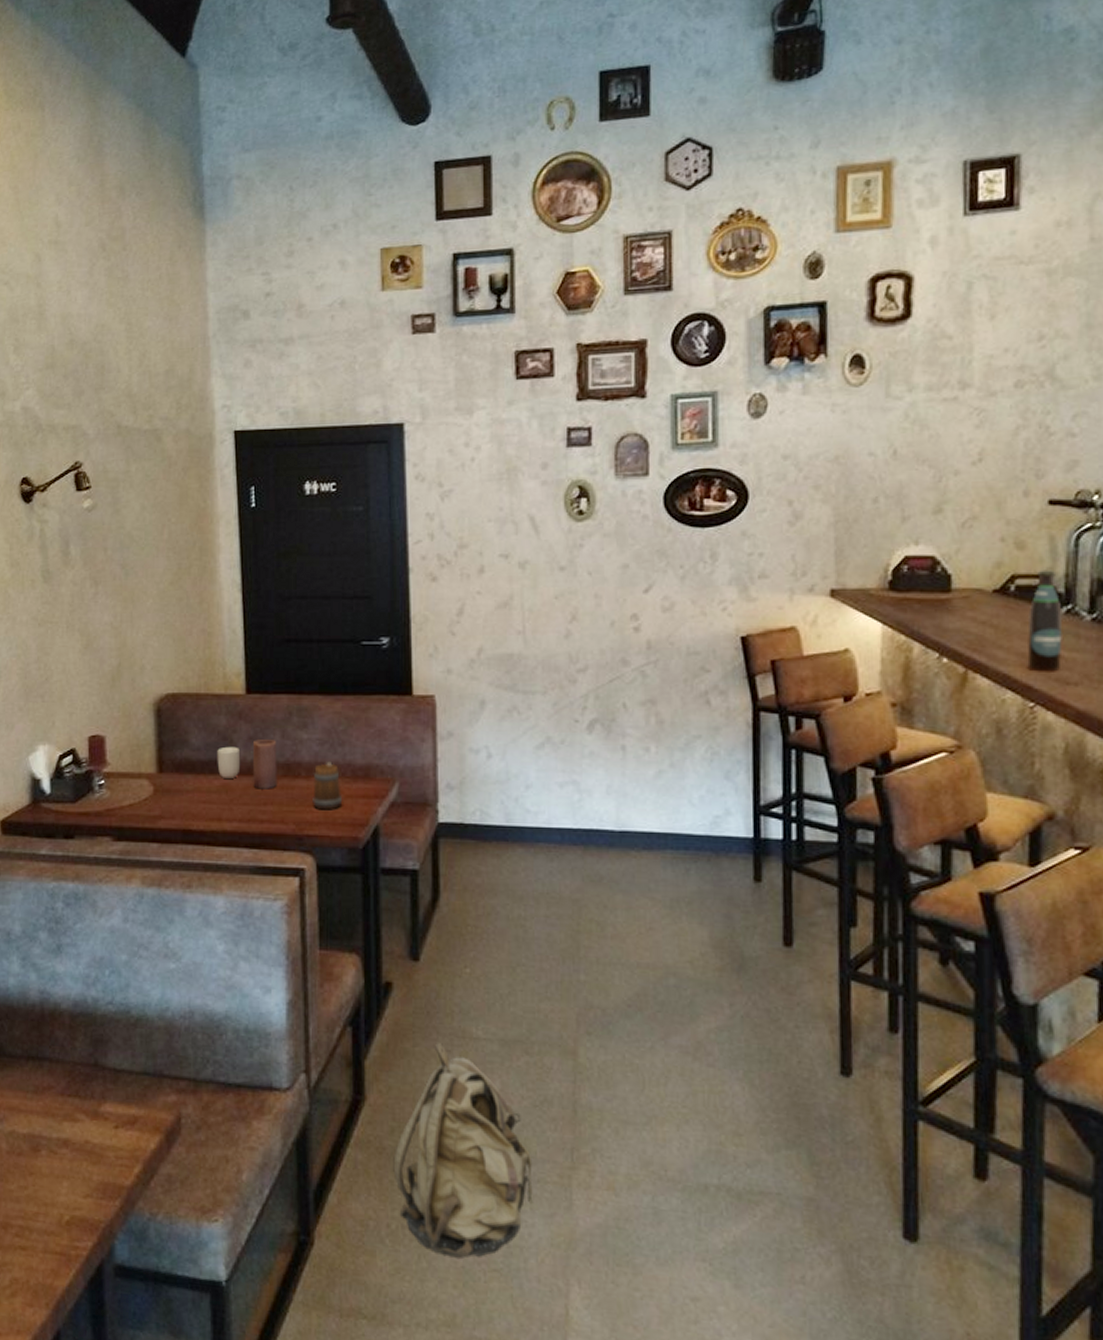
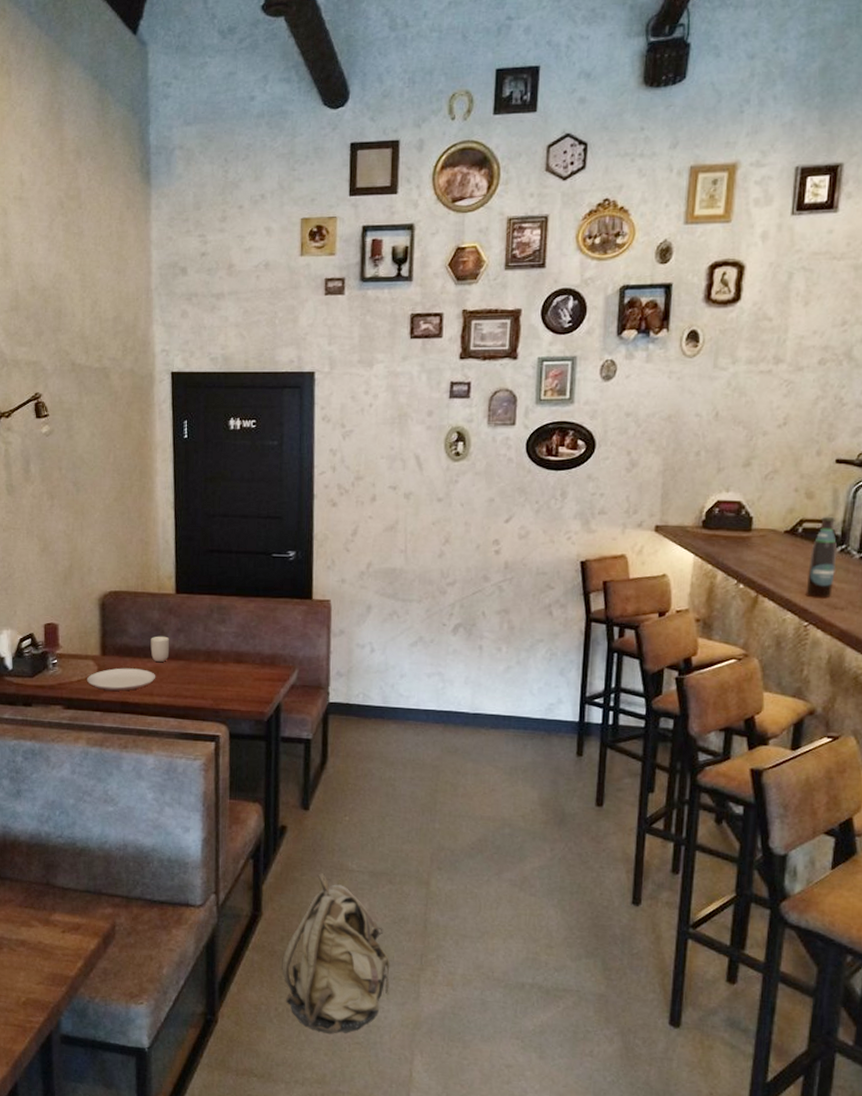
plate: none [140,787,225,816] -> present [86,668,156,691]
candle: present [253,738,277,789] -> none [179,630,200,672]
beer mug: present [313,761,343,810] -> none [228,651,252,690]

